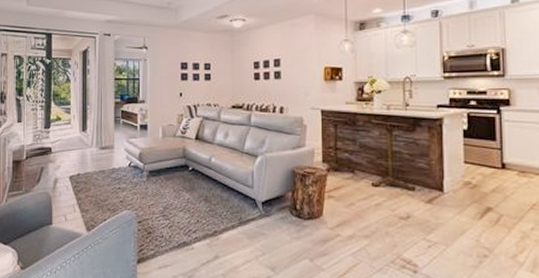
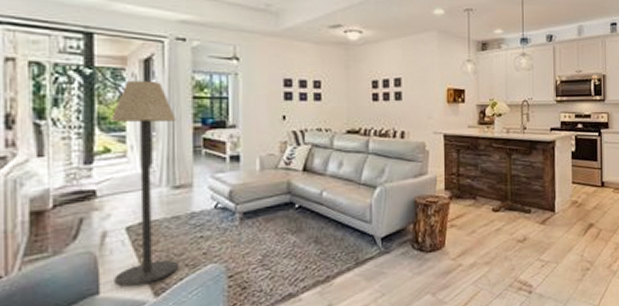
floor lamp: none [61,67,103,221] -> present [111,80,178,287]

